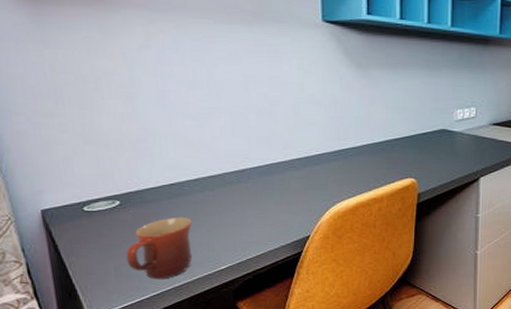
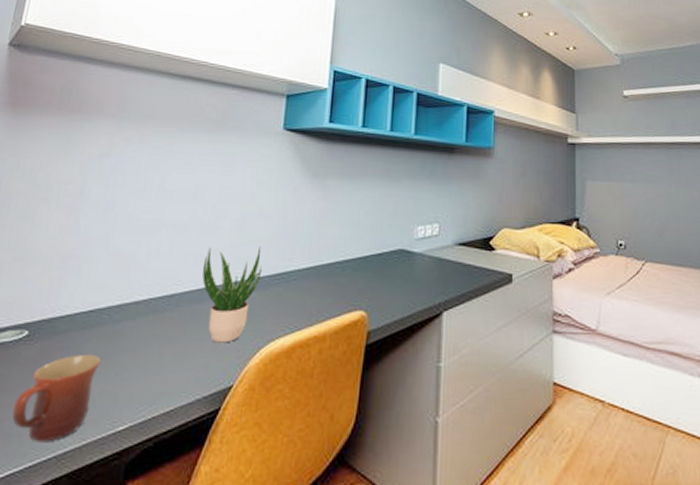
potted plant: none [266,128,321,205] -> present [202,245,263,343]

